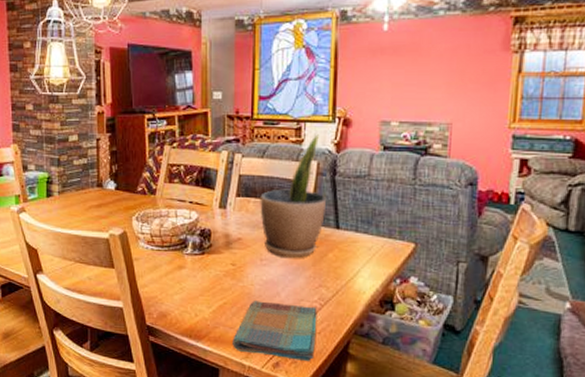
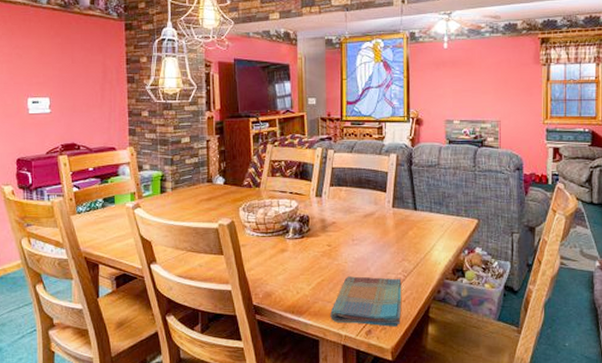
potted plant: present [260,134,326,258] -> none [350,132,405,237]

